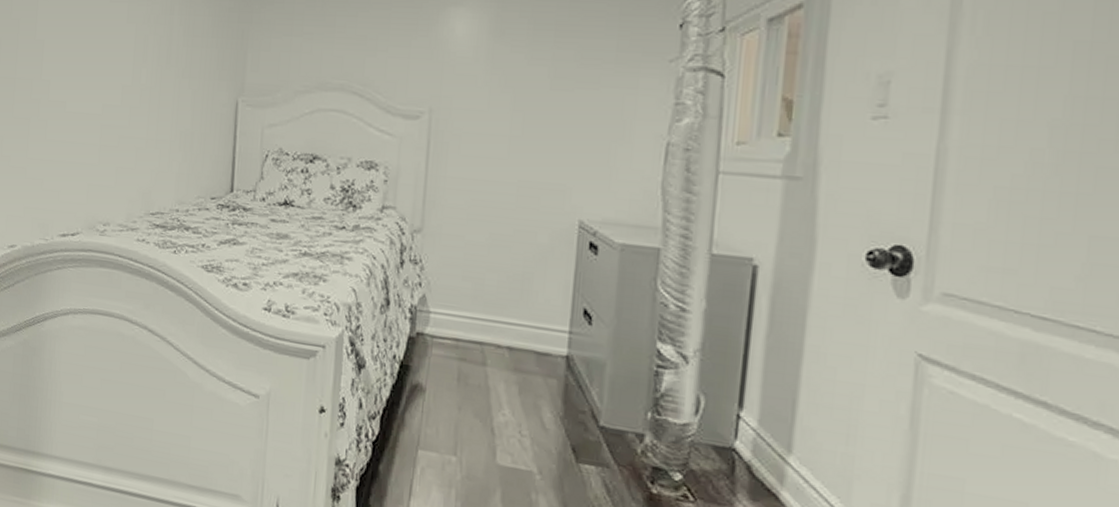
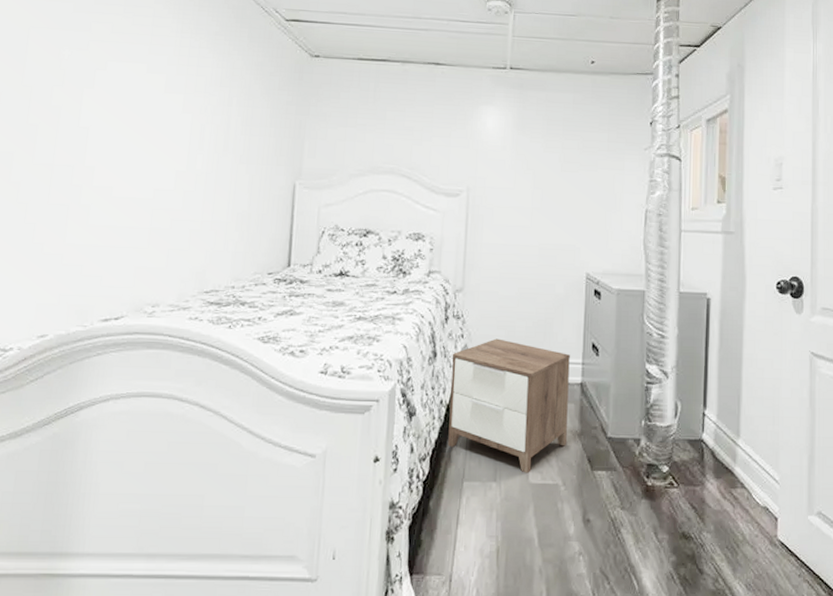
nightstand: none [401,291,554,453] -> present [448,338,570,473]

